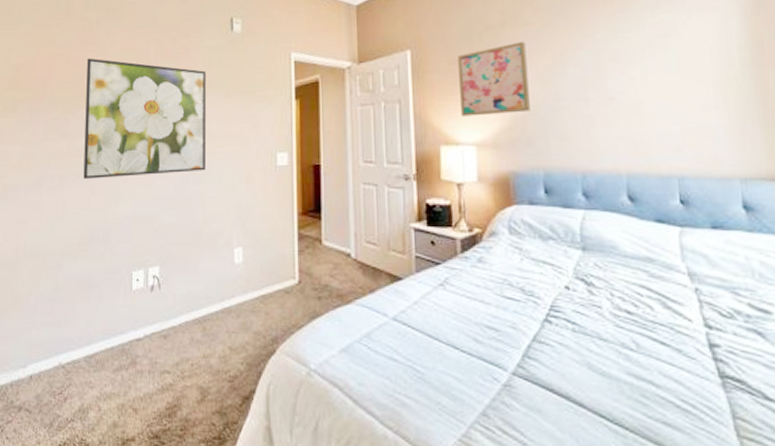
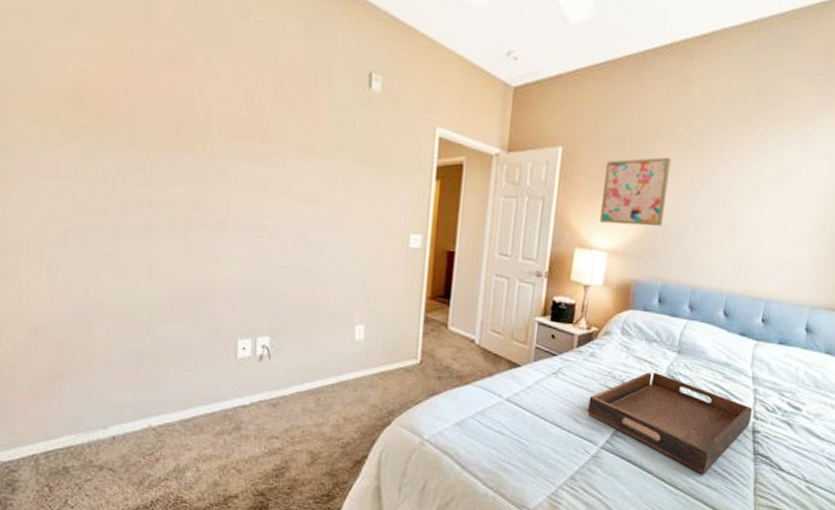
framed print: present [83,58,207,179] -> none [176,87,335,243]
serving tray: none [486,276,702,408] -> present [587,372,753,475]

